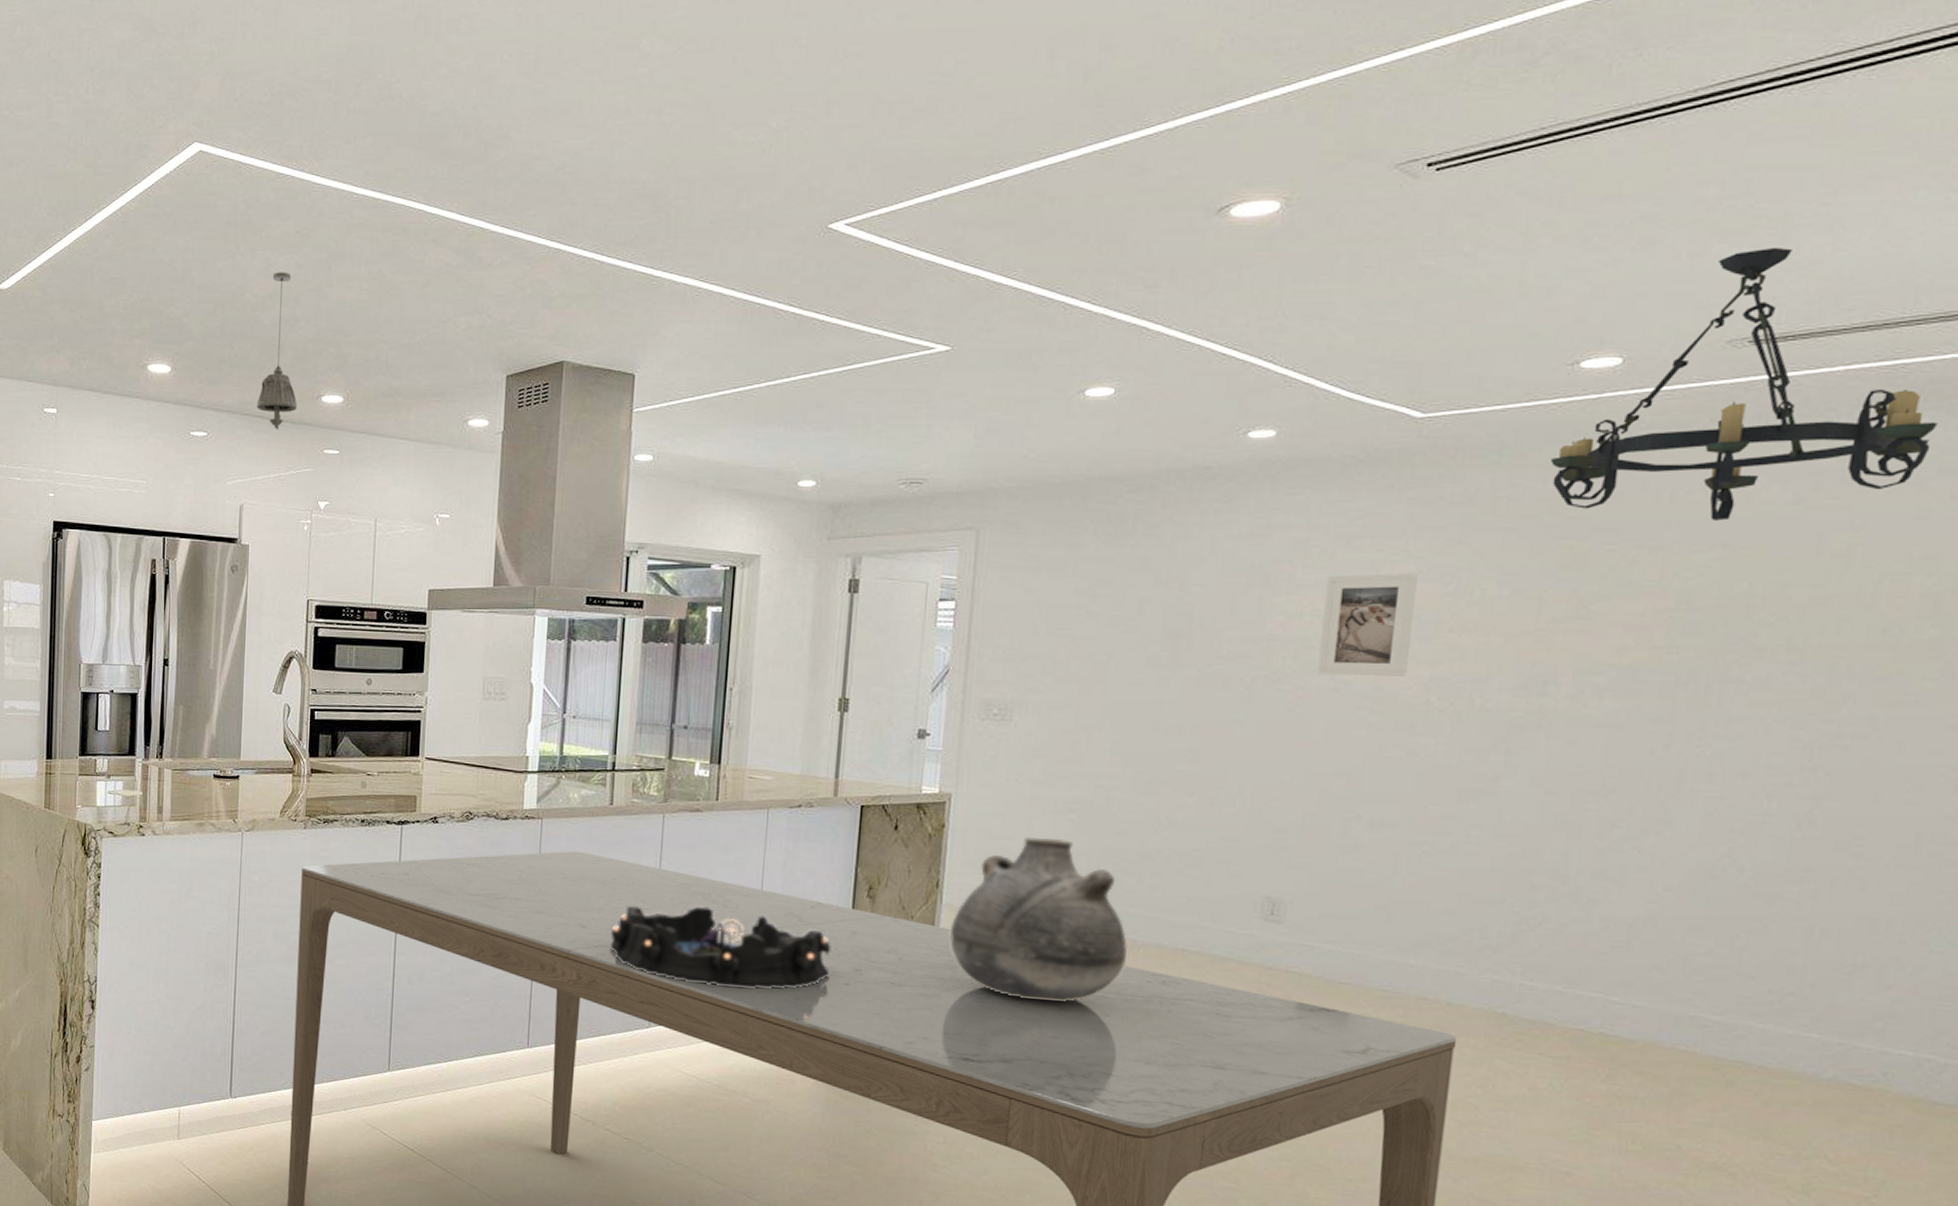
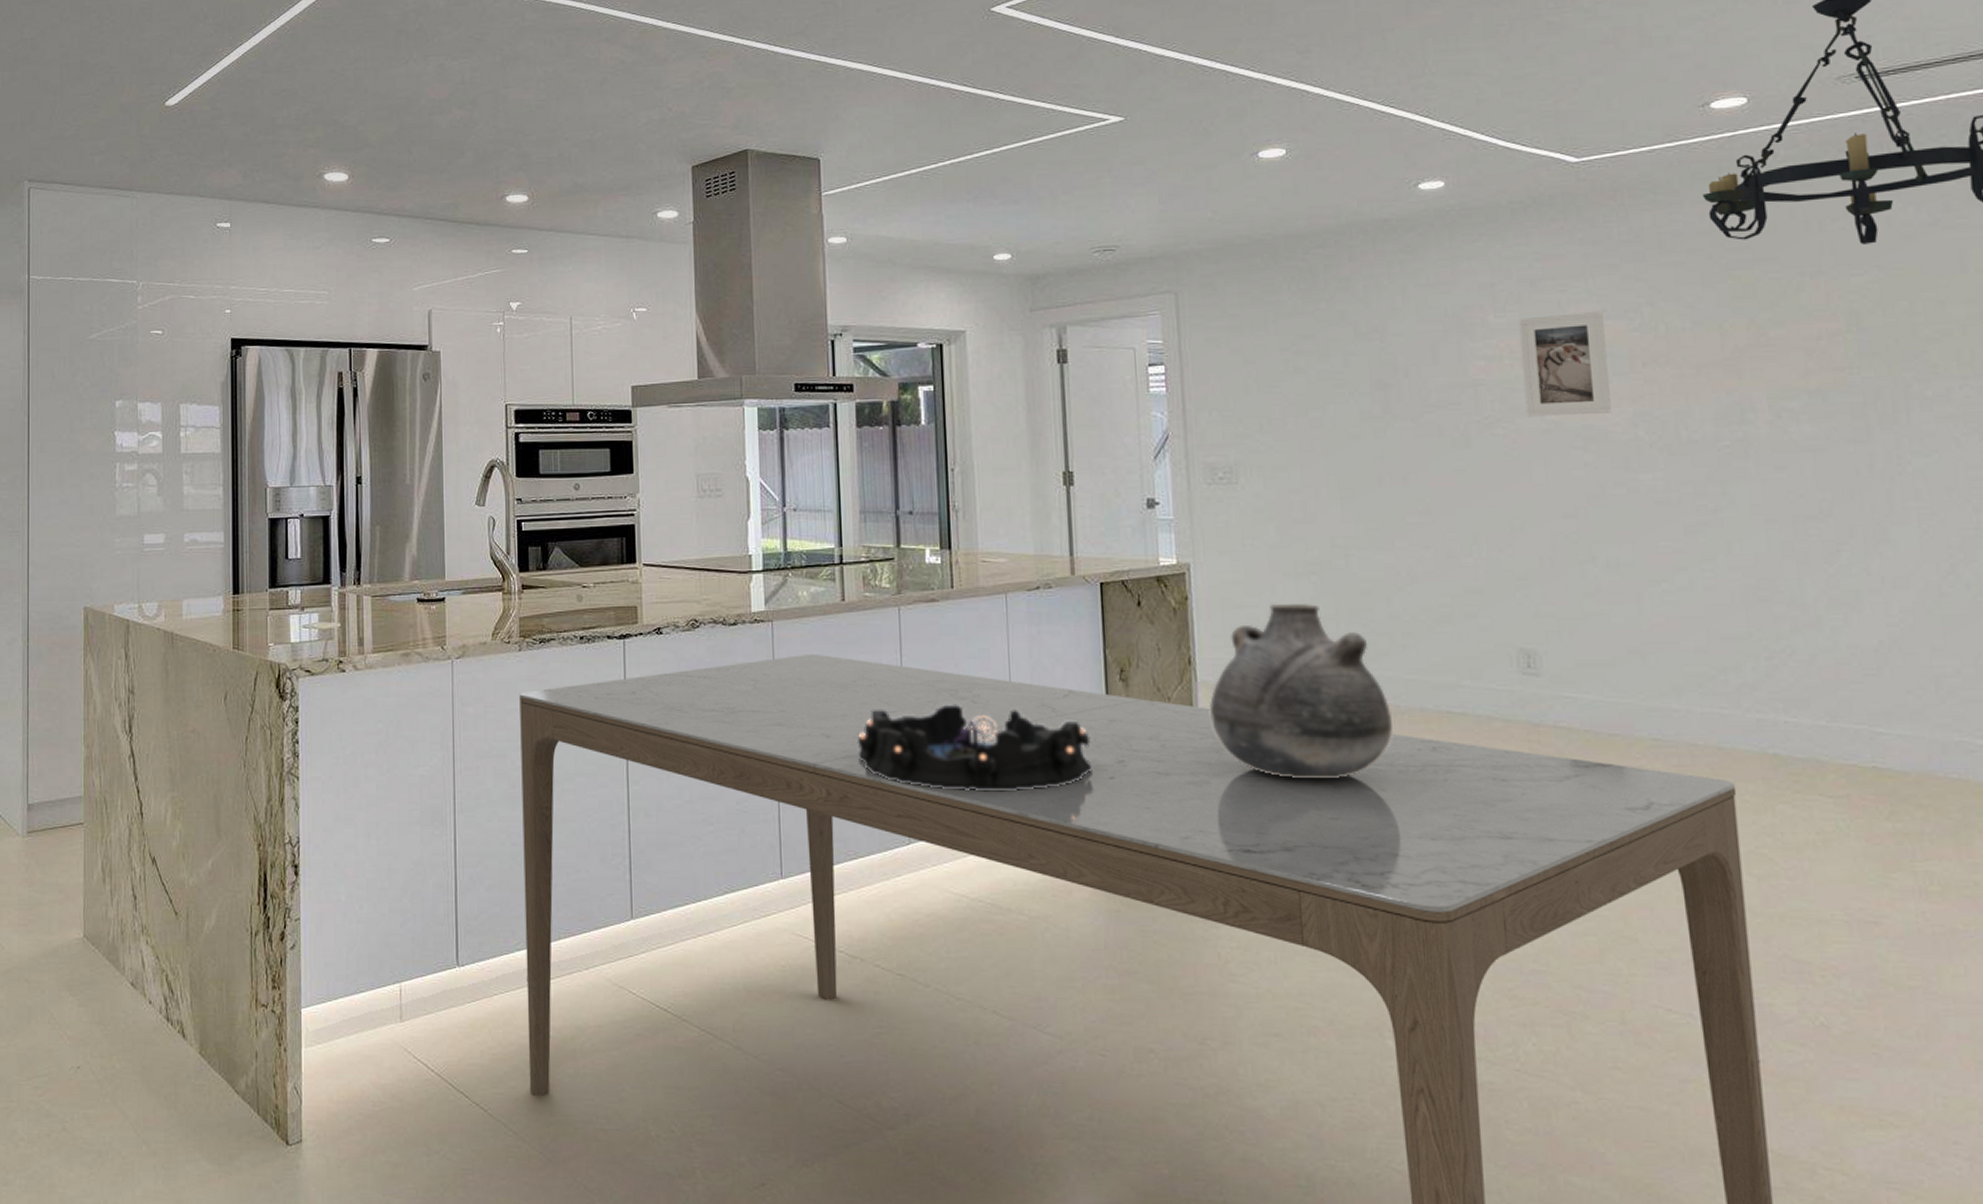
pendant light: present [256,272,298,430] -> none [439,76,482,233]

